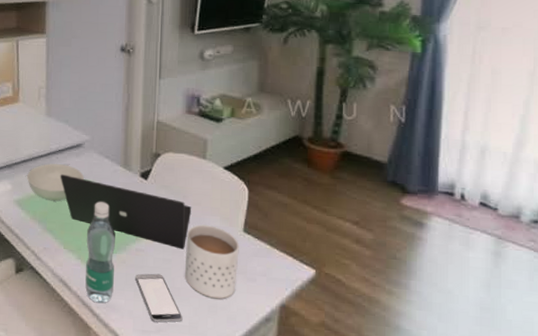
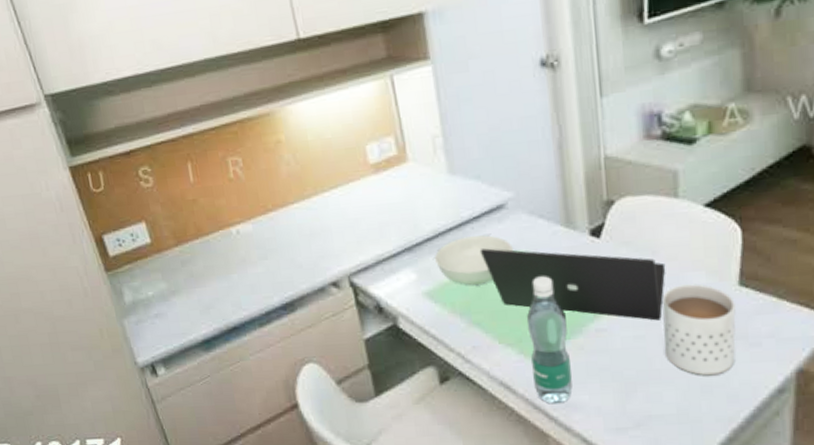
smartphone: present [135,273,183,323] -> none [599,356,669,416]

